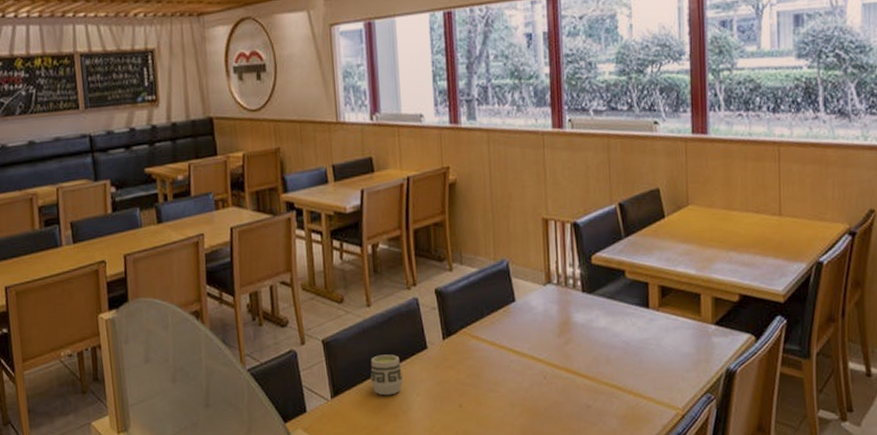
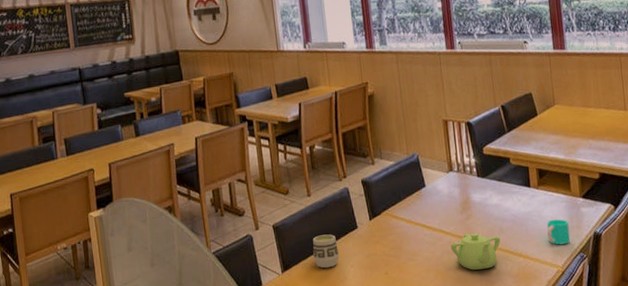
teapot: none [542,361,606,408] -> present [450,233,501,270]
cup: none [666,349,696,382] -> present [547,219,570,245]

